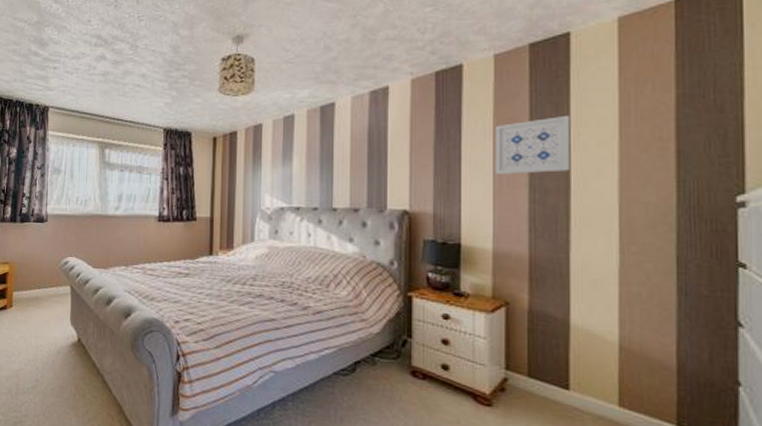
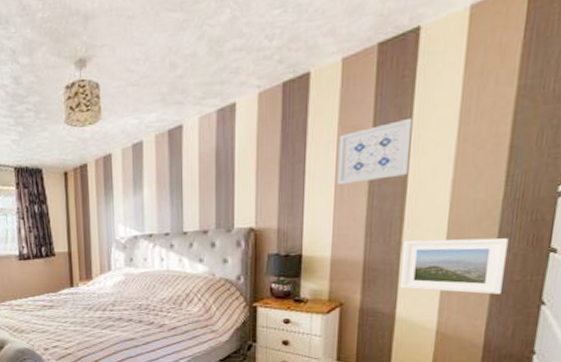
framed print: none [571,240,691,310] -> present [399,237,509,295]

